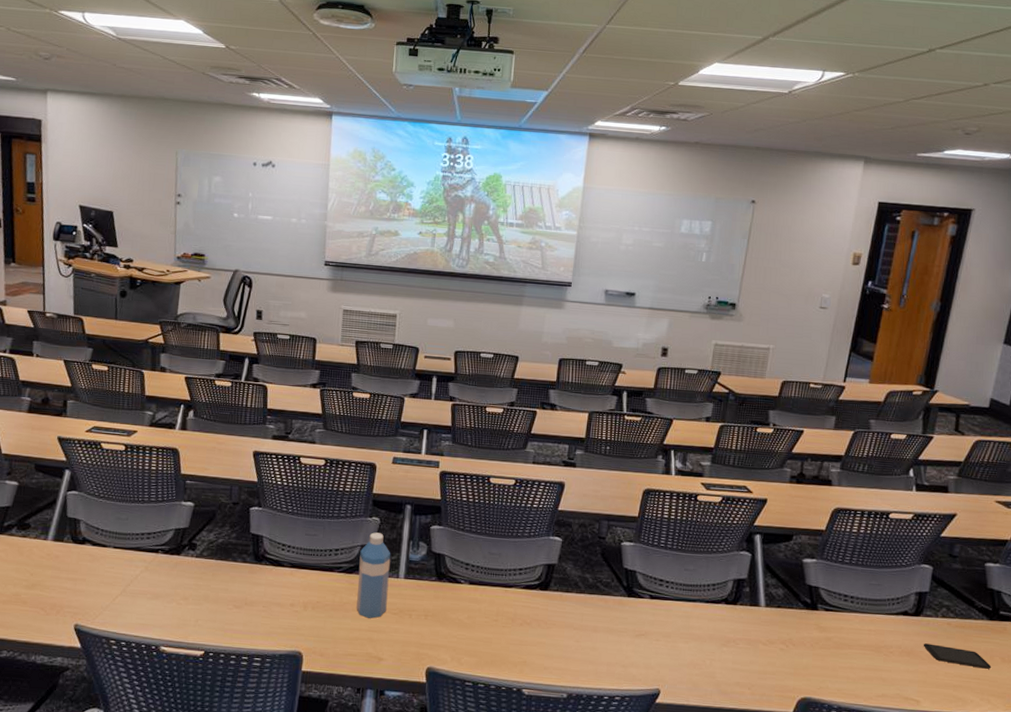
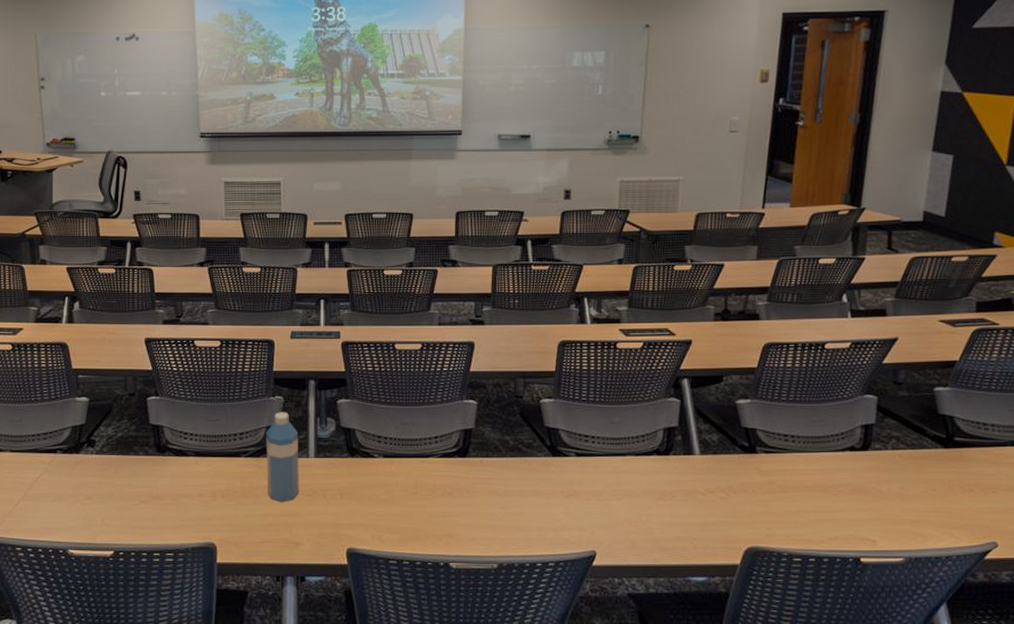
mobile phone: present [923,643,992,669] -> none [874,479,951,500]

